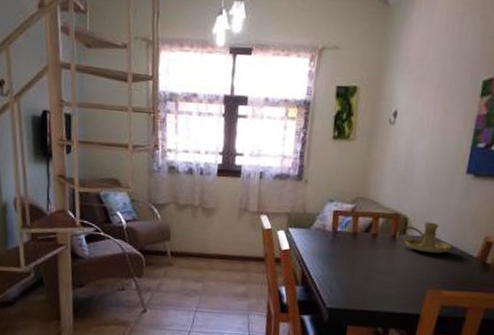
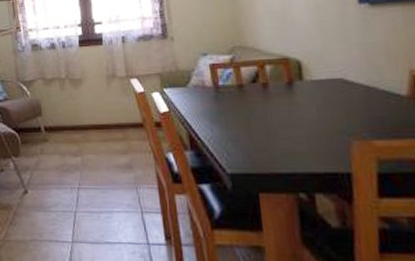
candle holder: present [396,222,452,253] -> none [291,62,368,97]

